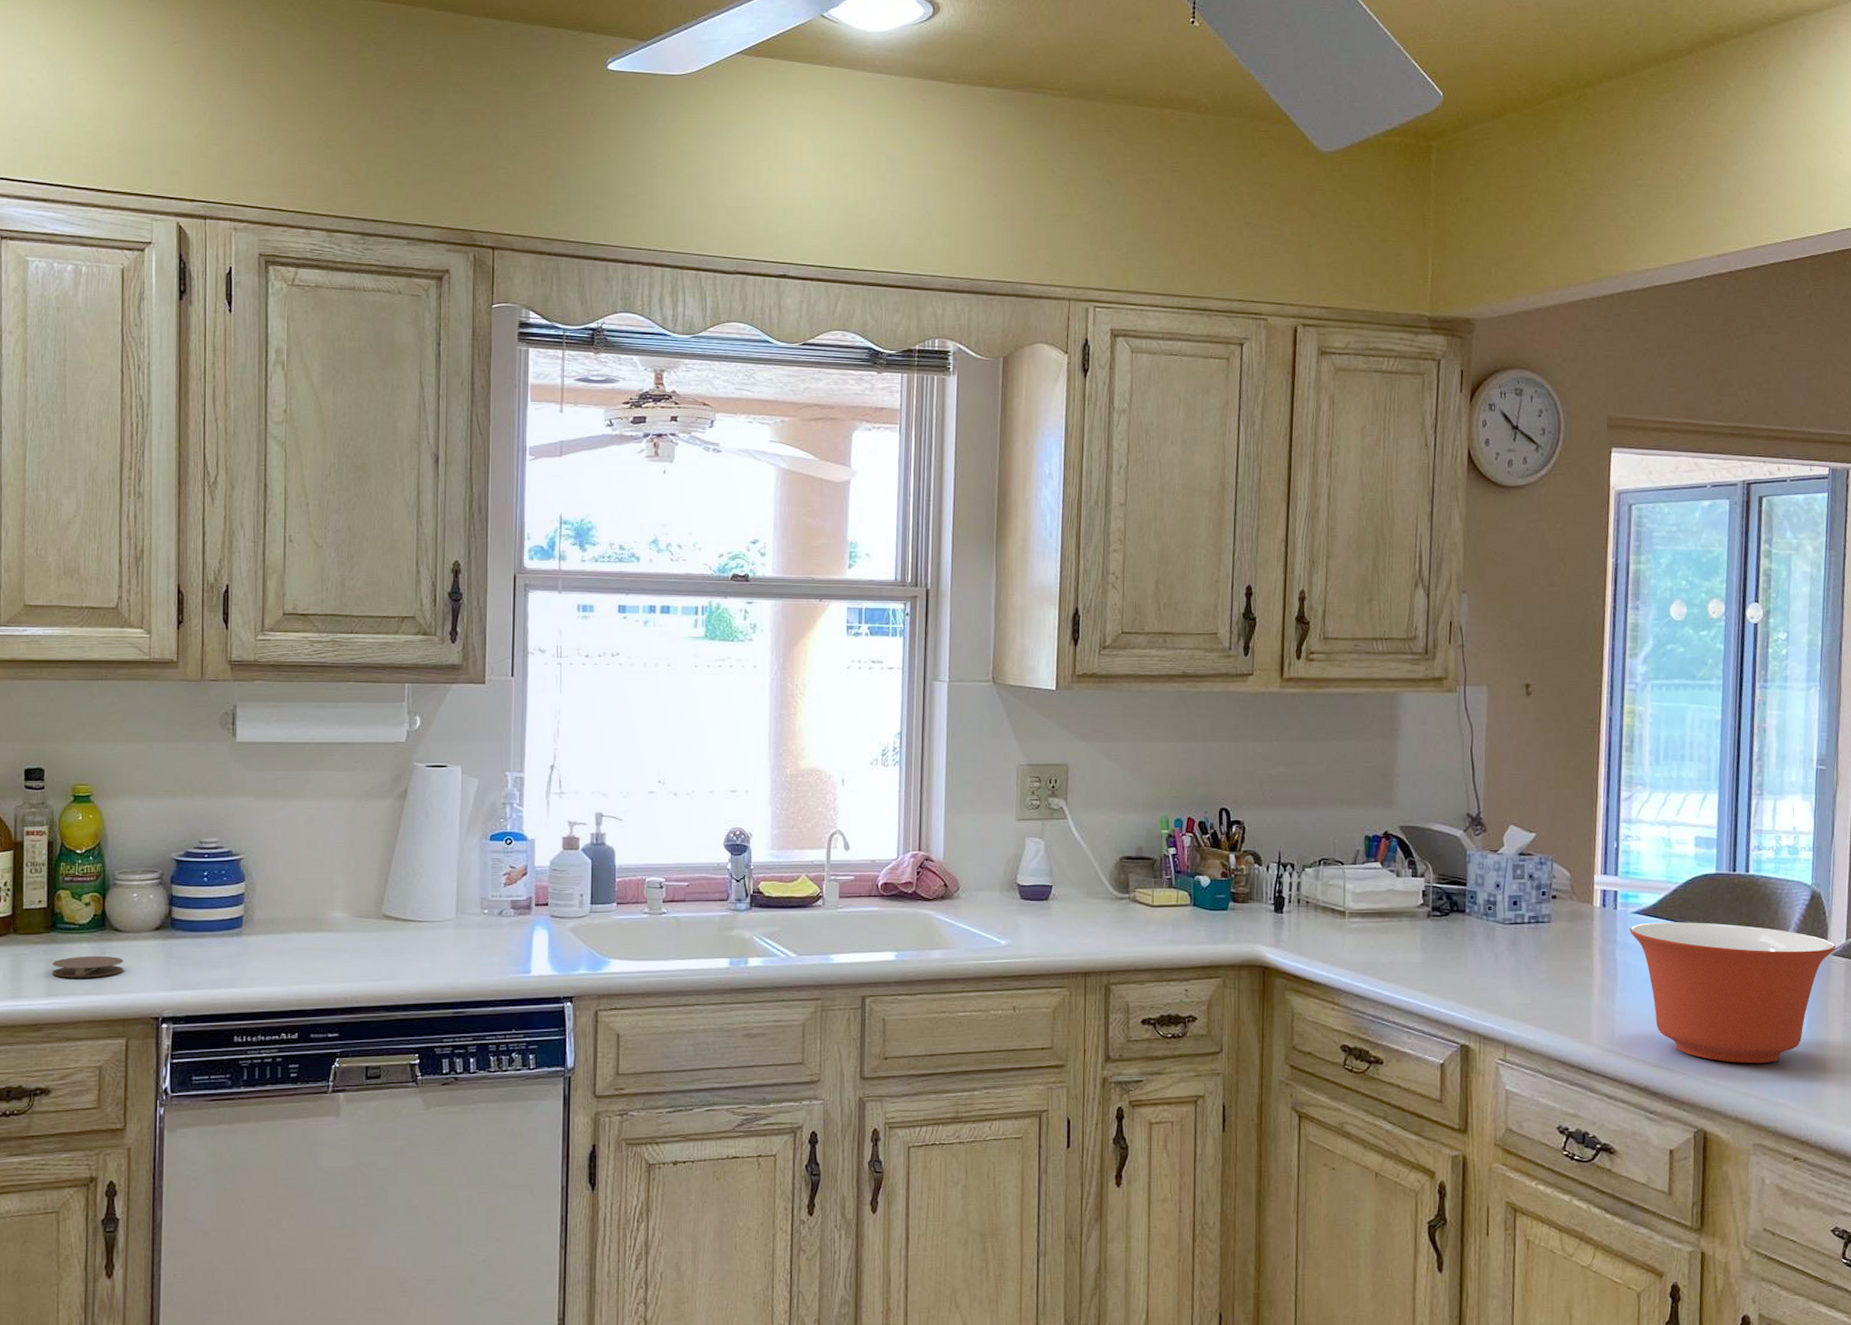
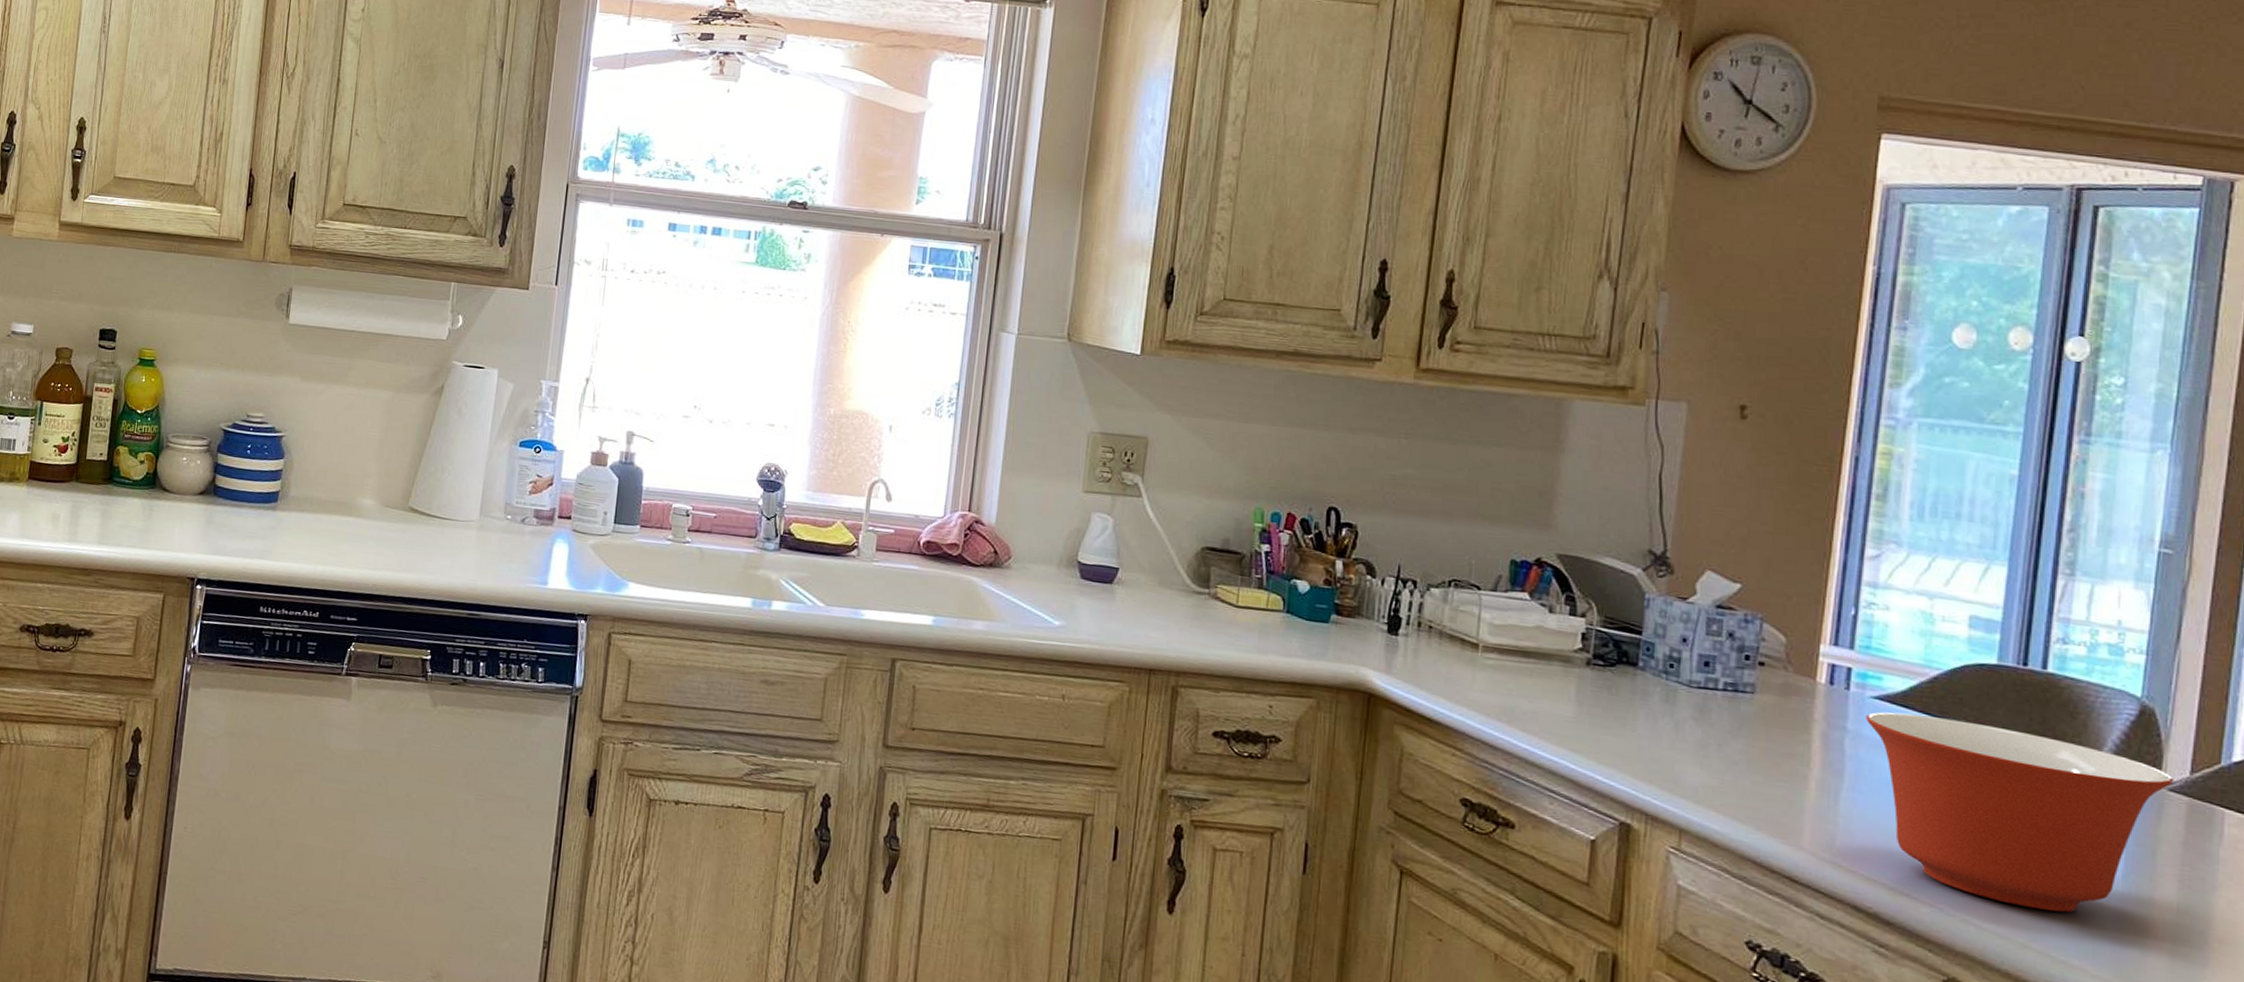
coaster: present [52,955,123,978] -> none [105,510,168,533]

